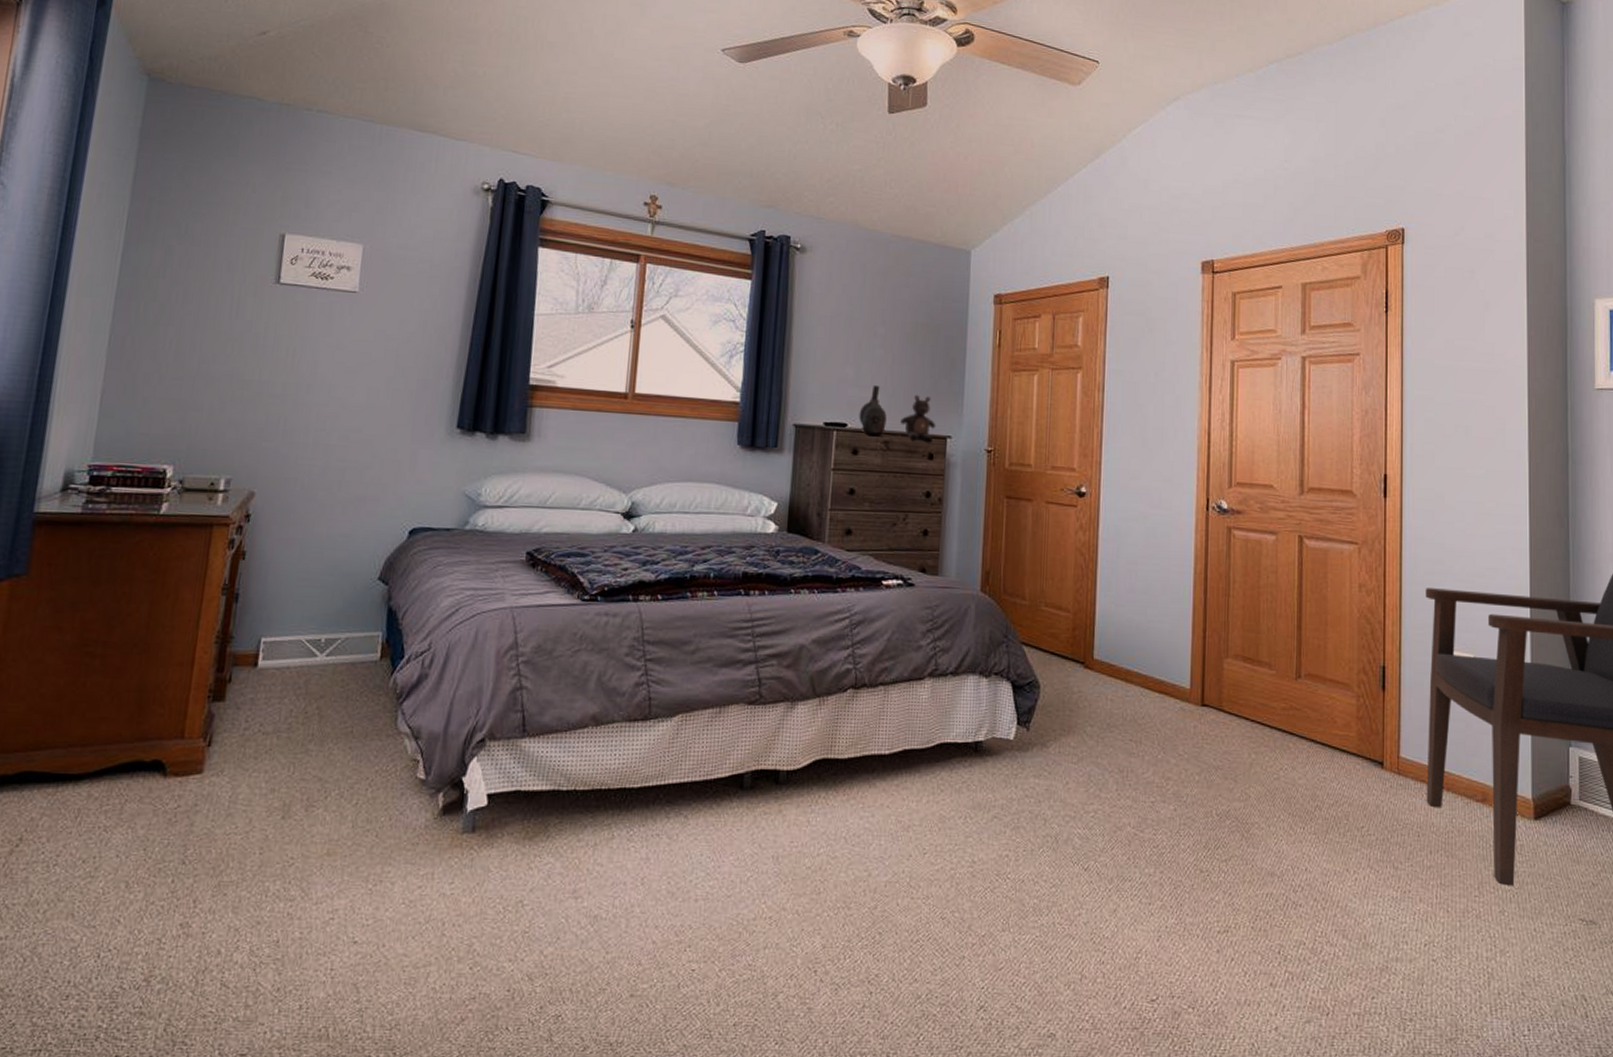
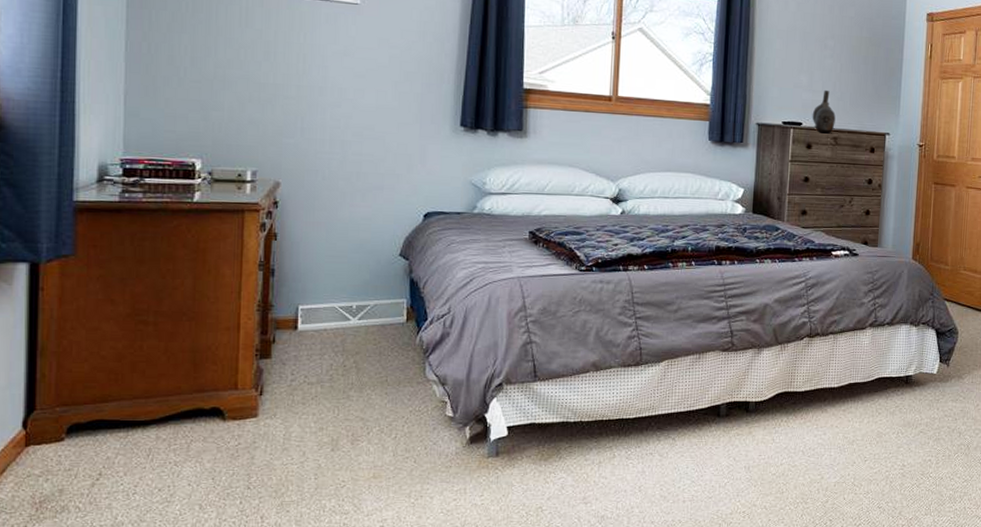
stuffed animal: present [900,394,936,444] -> none [847,98,877,140]

